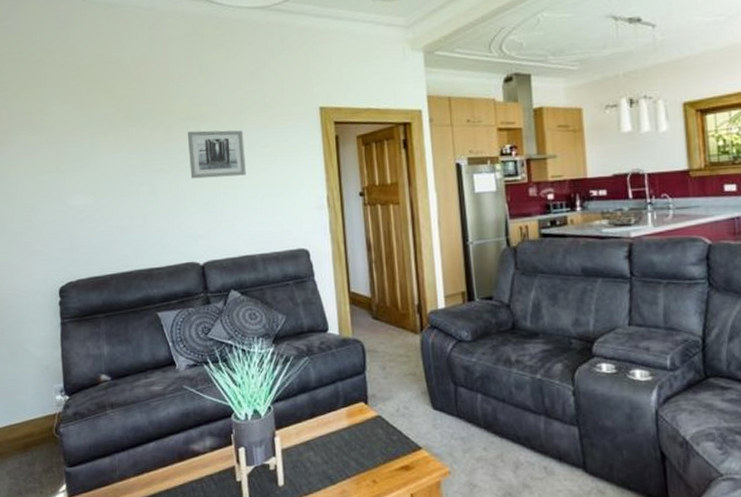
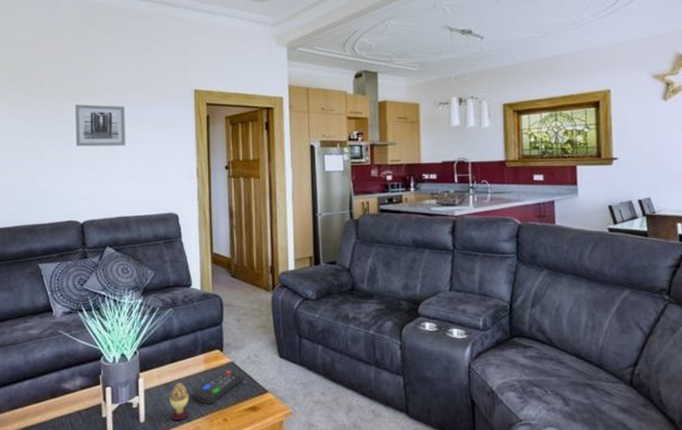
decorative egg: none [310,440,333,483] -> present [169,383,189,420]
remote control: none [337,424,392,465] -> present [193,370,242,405]

